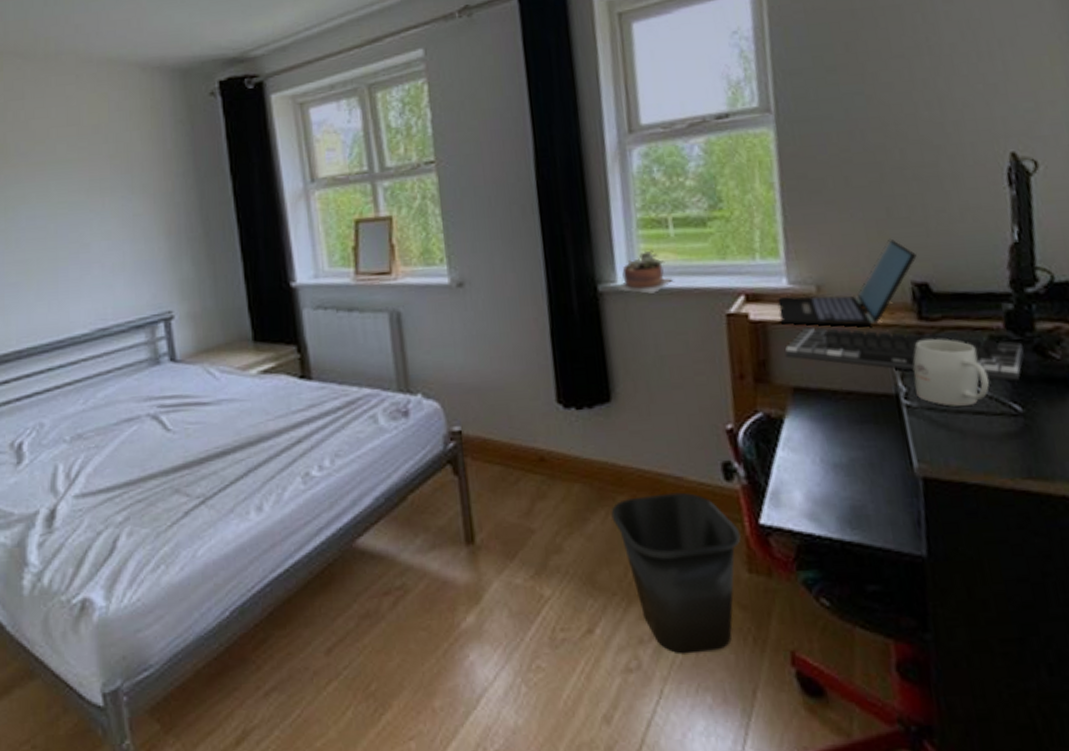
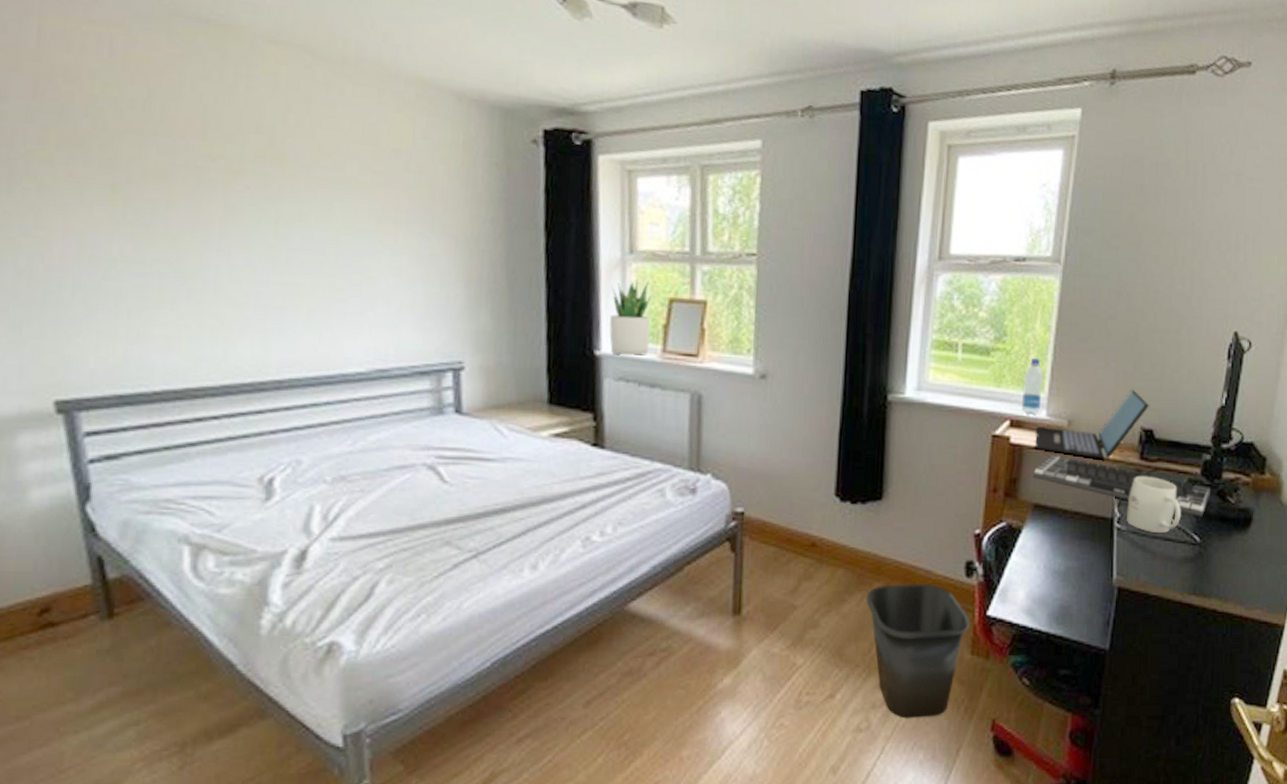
planter: none [299,204,342,284] -> present [609,278,651,356]
succulent plant: present [617,250,672,294] -> none [904,369,953,409]
bottle: none [752,221,779,287] -> present [1021,358,1043,416]

